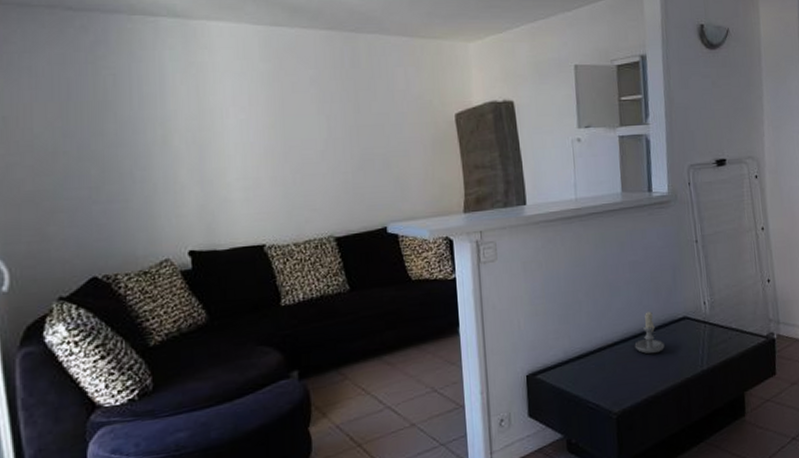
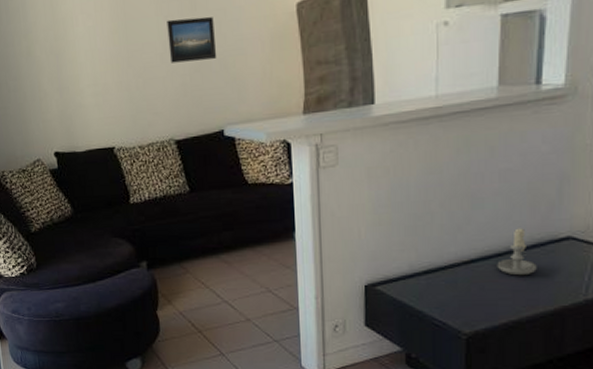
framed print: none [329,119,380,161] -> present [167,16,217,63]

